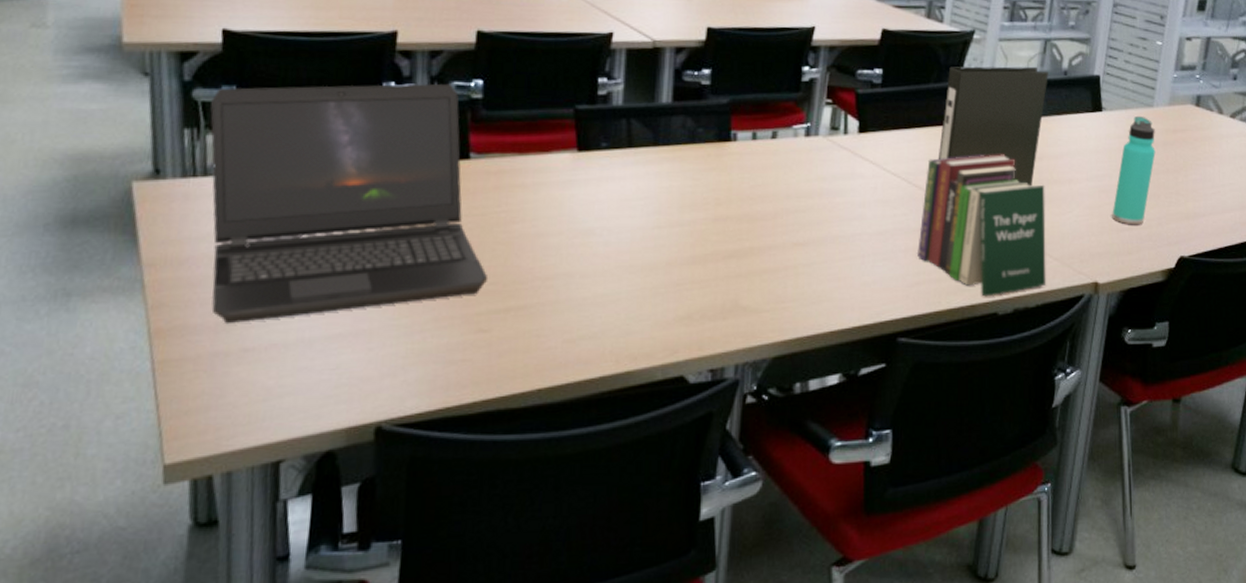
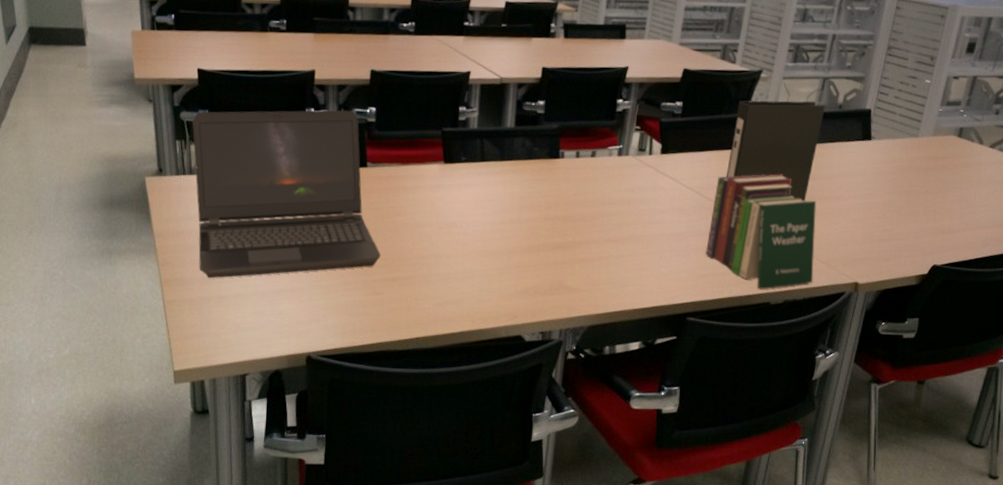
thermos bottle: present [1112,115,1156,225] -> none [874,144,918,237]

